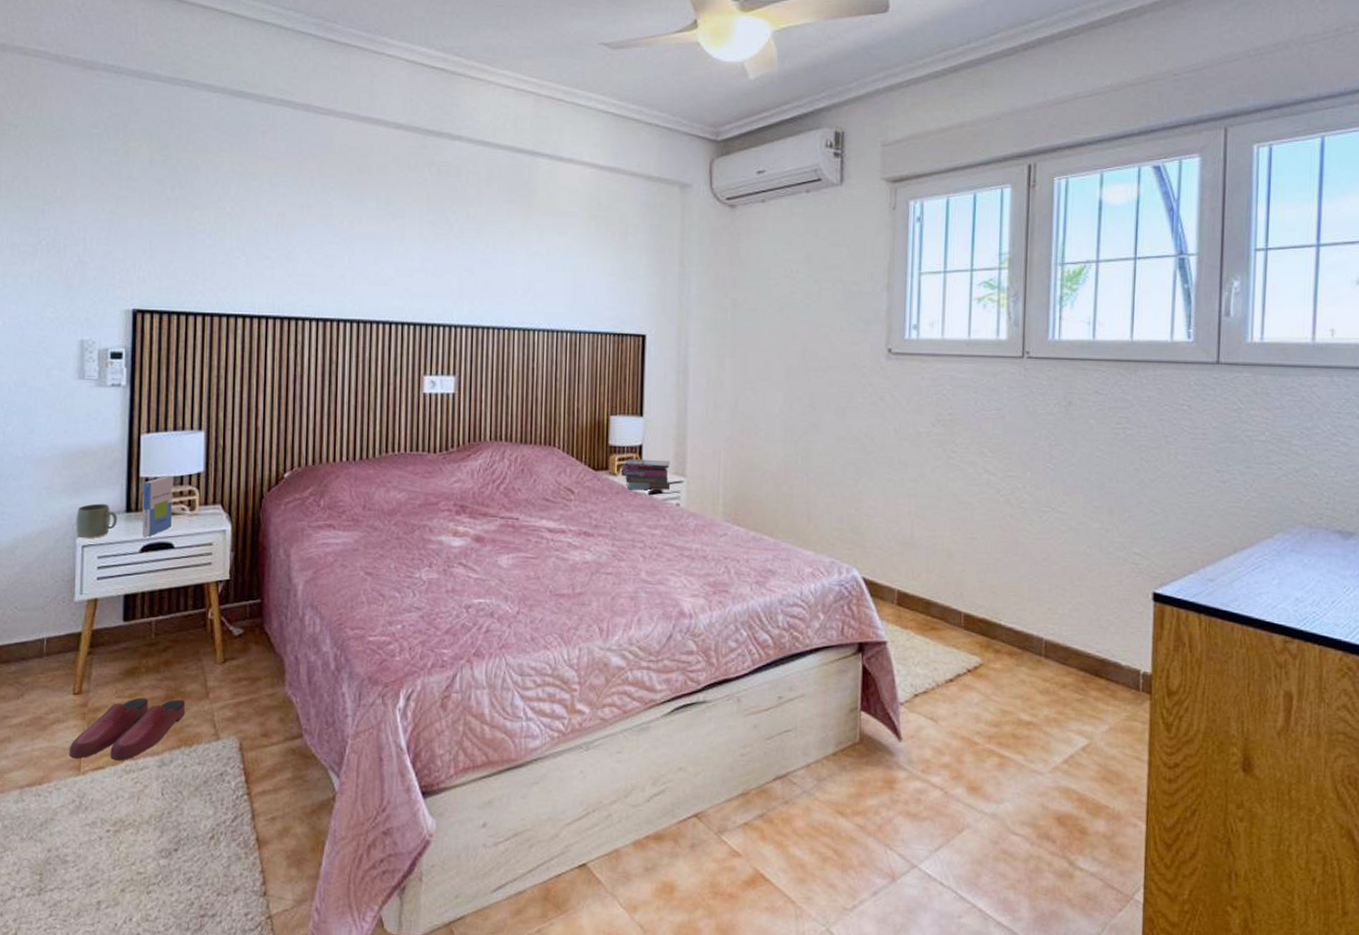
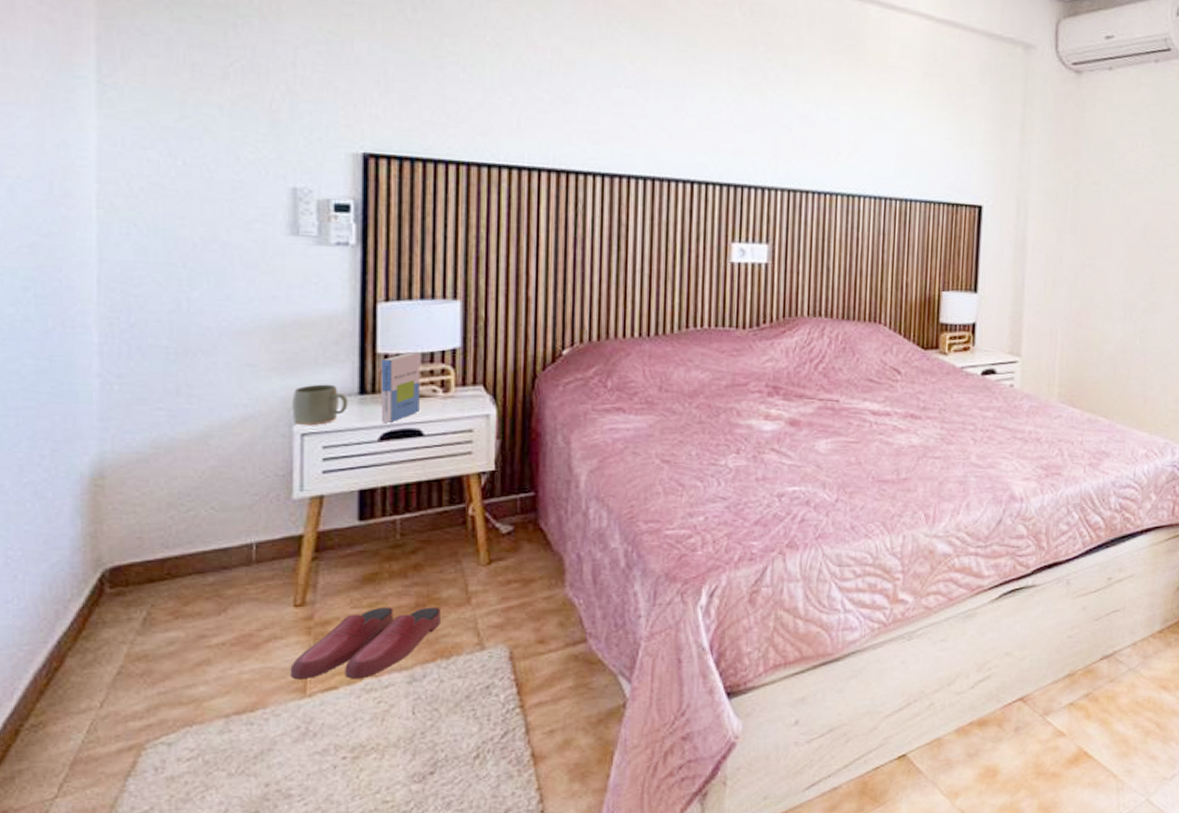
books: present [621,458,671,491] -> none [953,337,1005,371]

